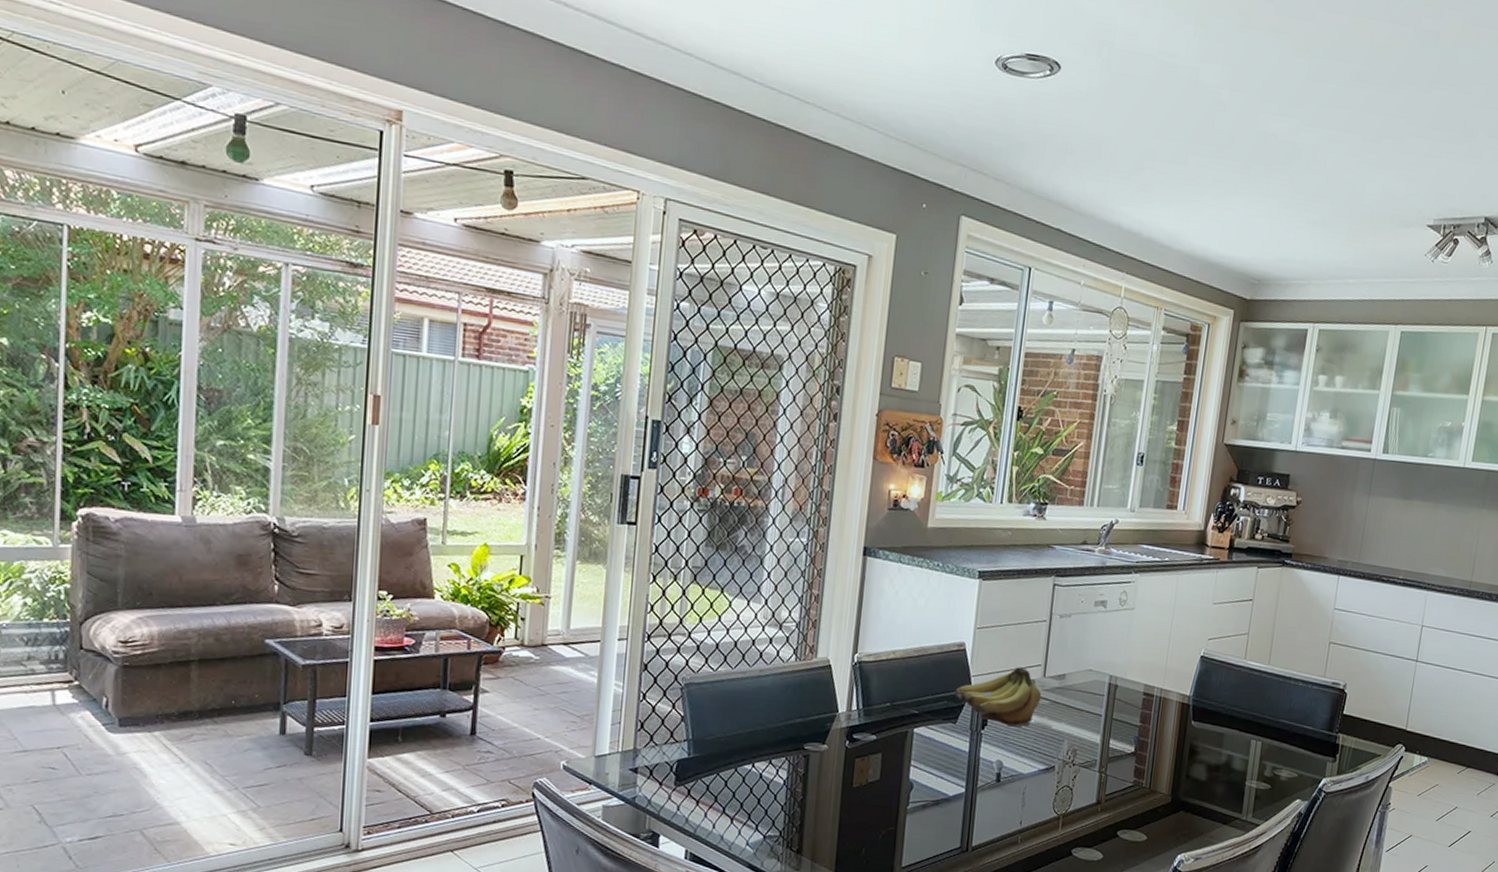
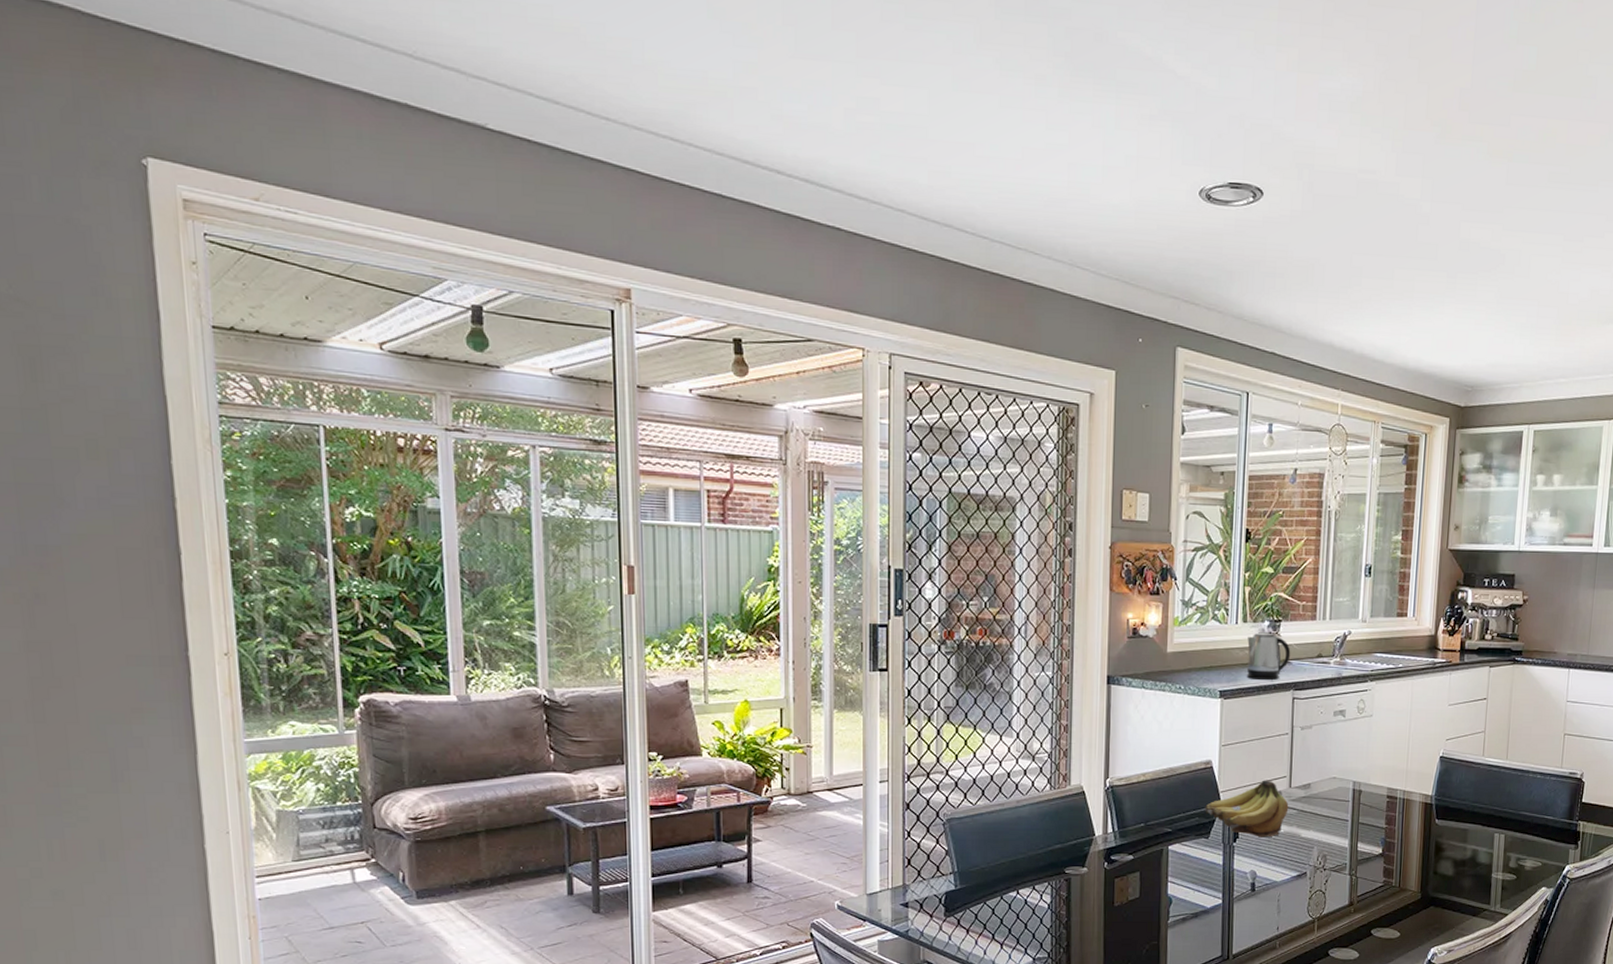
kettle: none [1008,514,1055,565] -> present [1247,632,1291,681]

